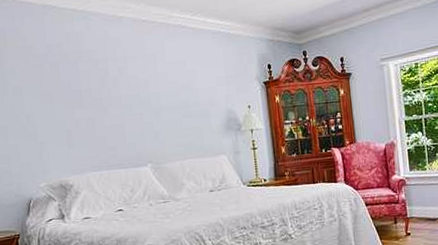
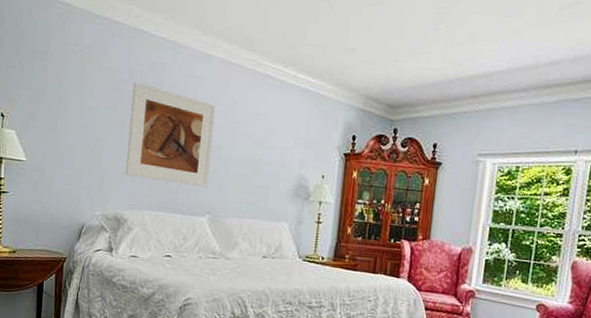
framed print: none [52,54,144,143] -> present [125,81,215,188]

